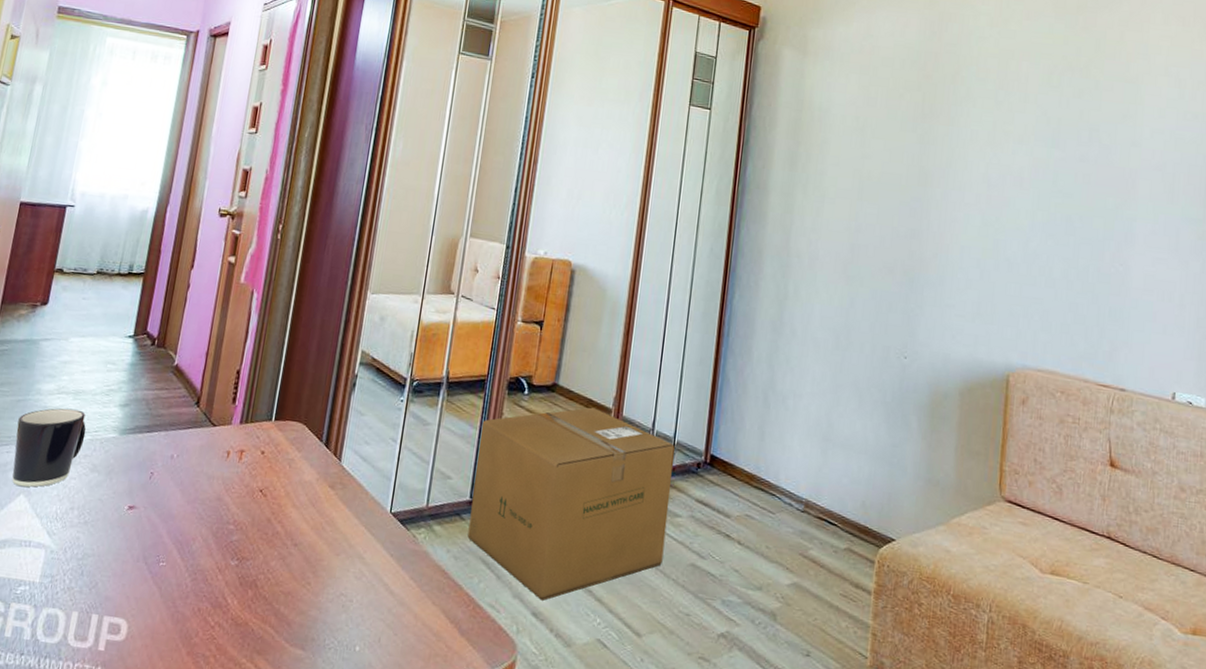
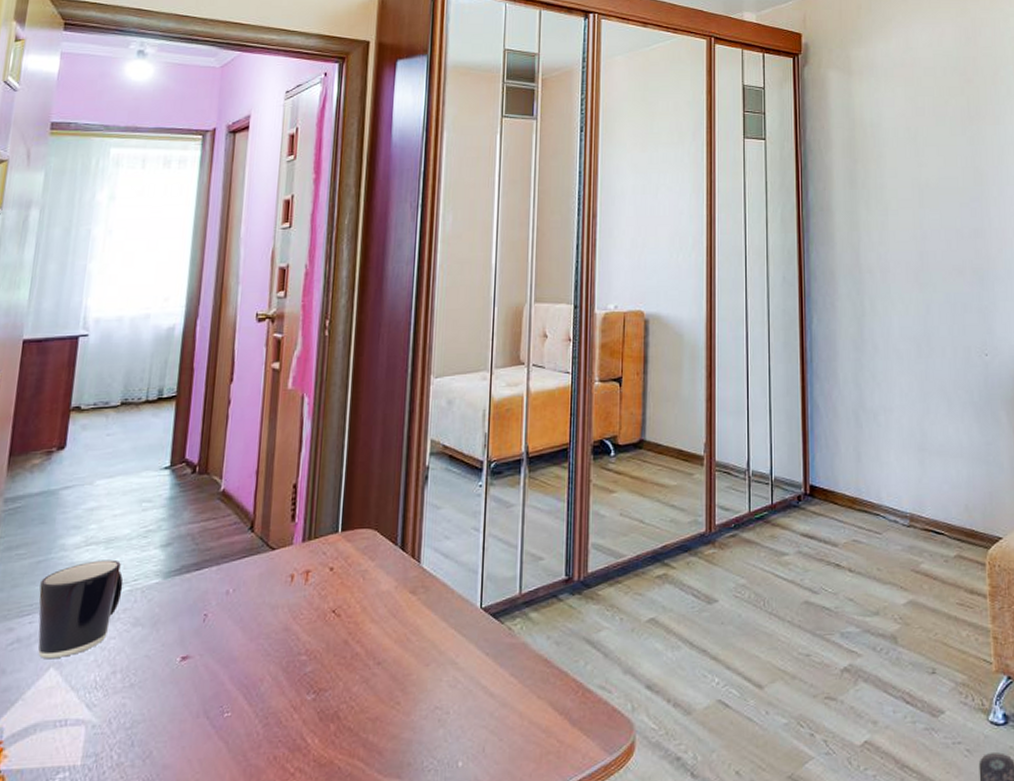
box: present [467,407,675,600] -> none [567,457,775,671]

